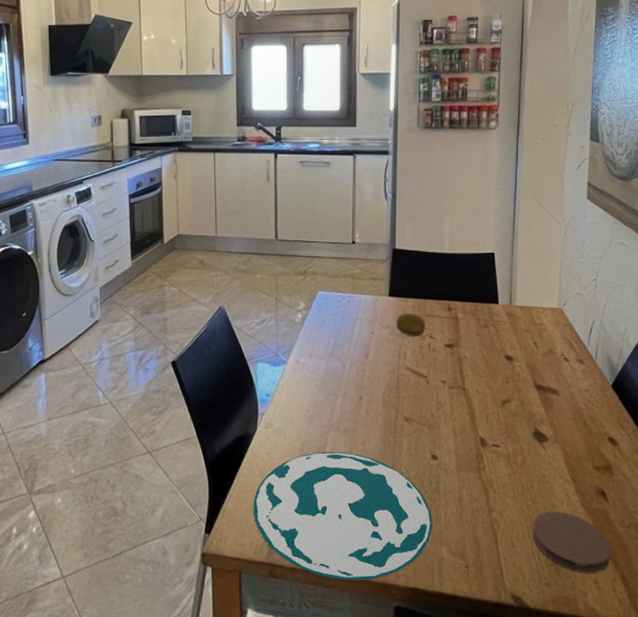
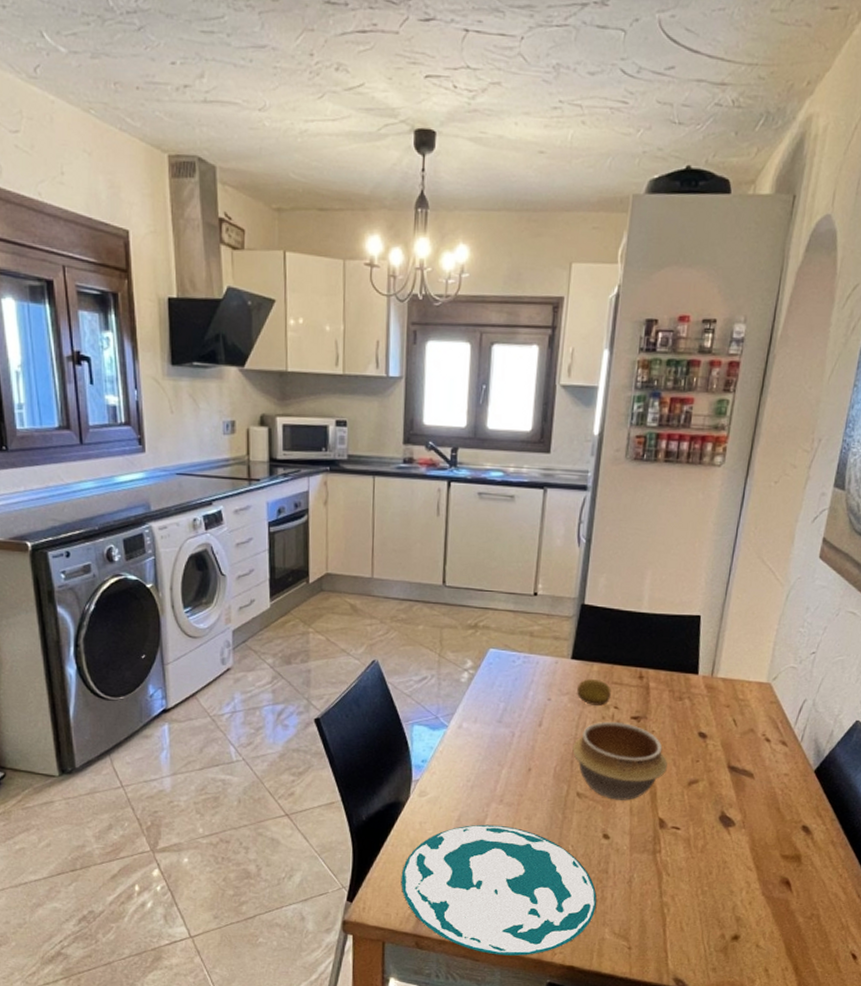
bowl: none [397,350,481,422] -> present [572,721,668,800]
coaster: present [532,511,612,574] -> none [704,898,788,961]

